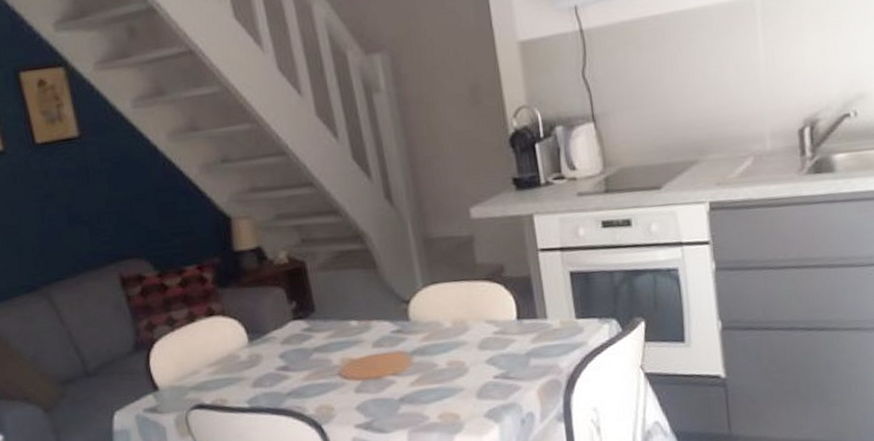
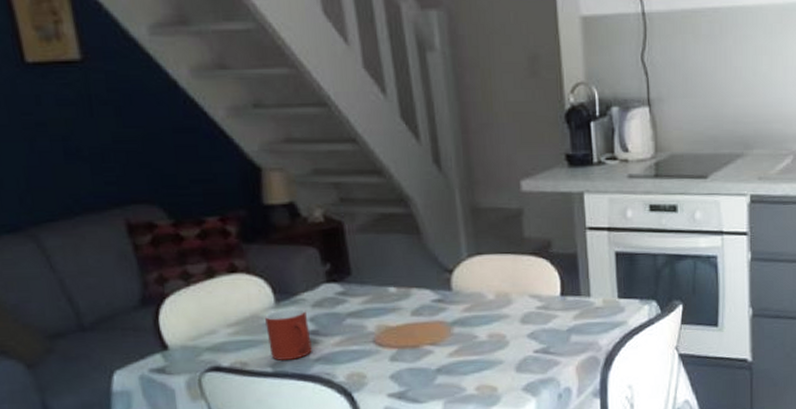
mug: none [240,345,284,396] -> present [265,307,312,360]

